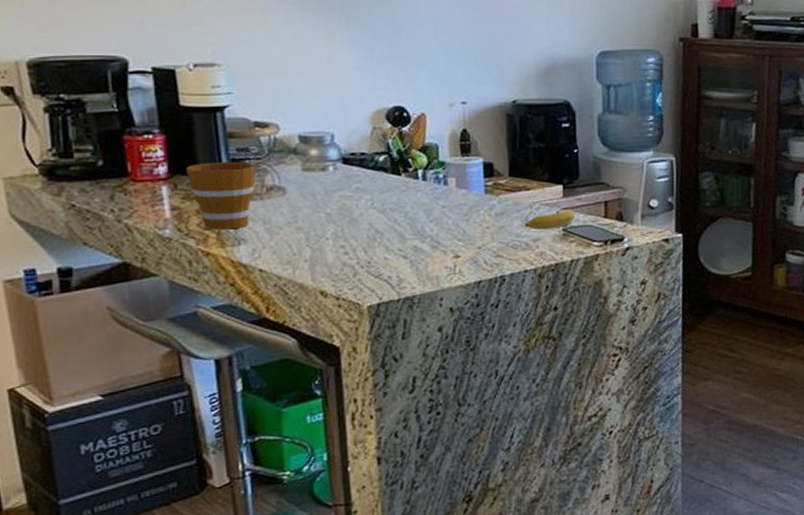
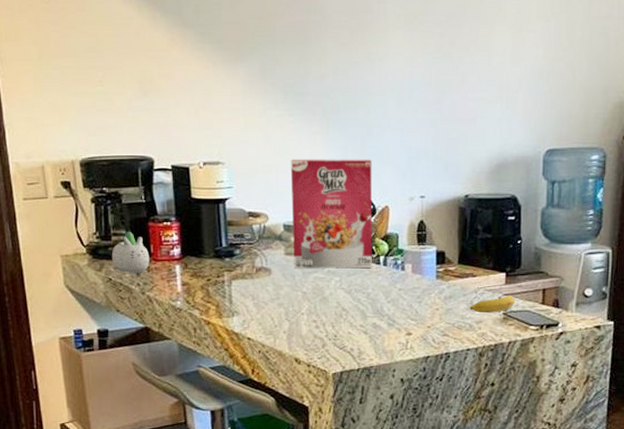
succulent planter: none [74,146,127,198] -> present [111,231,150,274]
cup: present [186,161,256,230] -> none [195,246,248,303]
cereal box: none [304,60,409,187] -> present [290,159,373,269]

